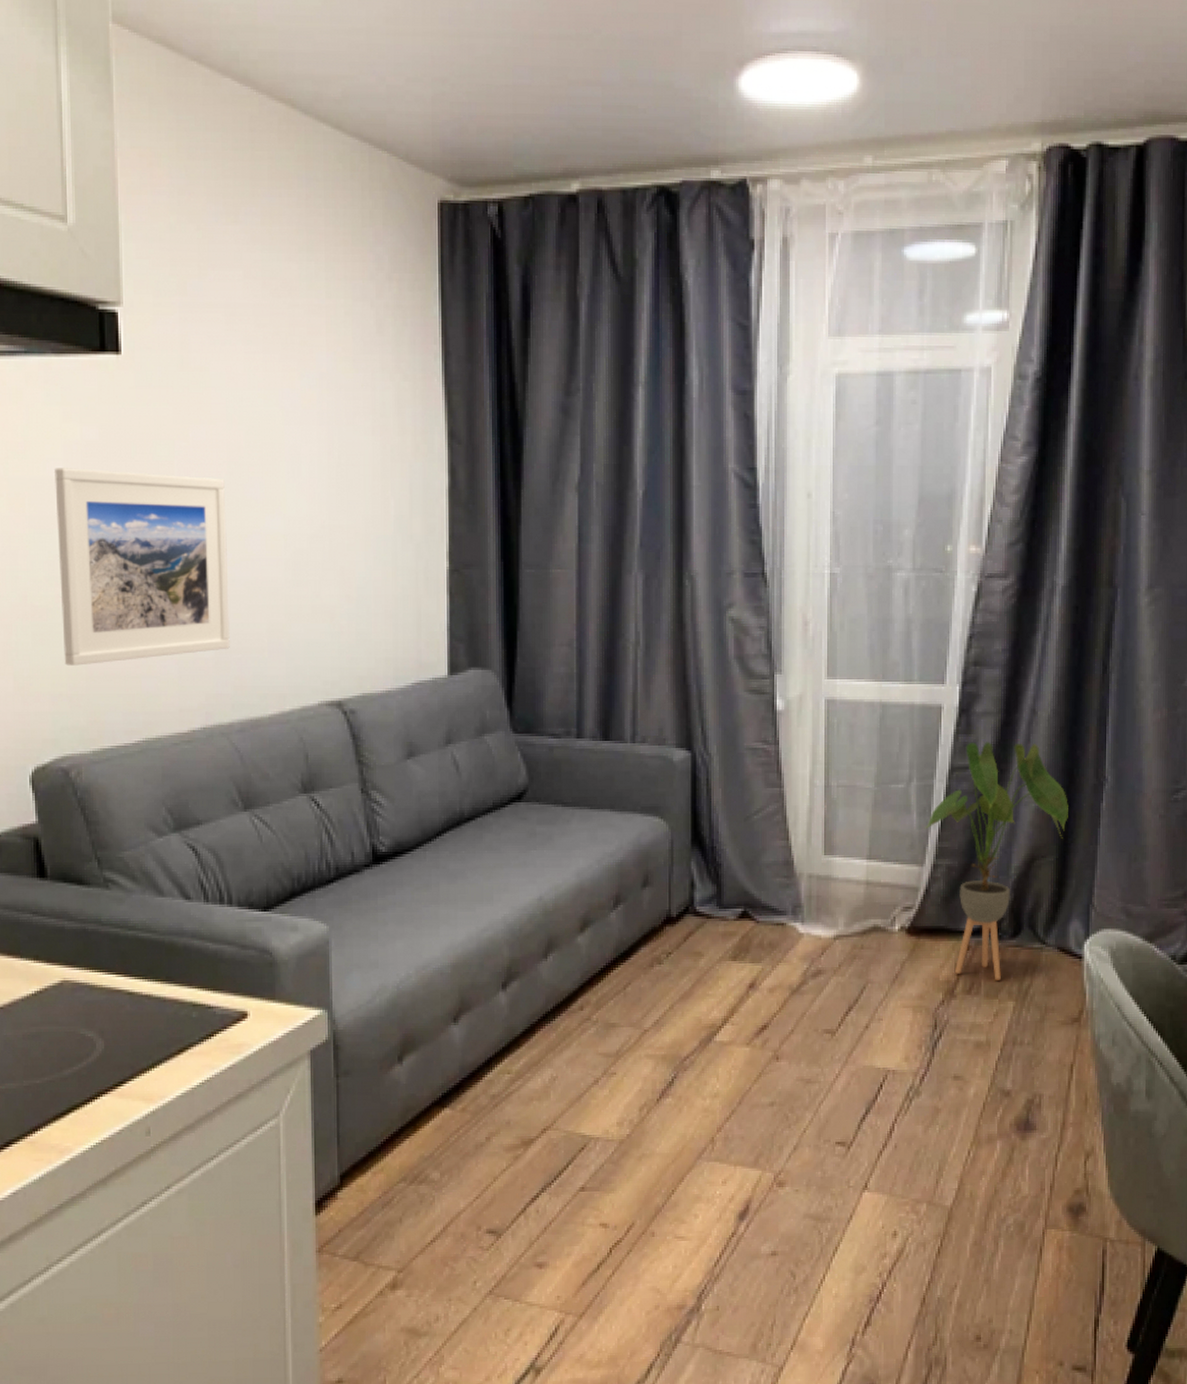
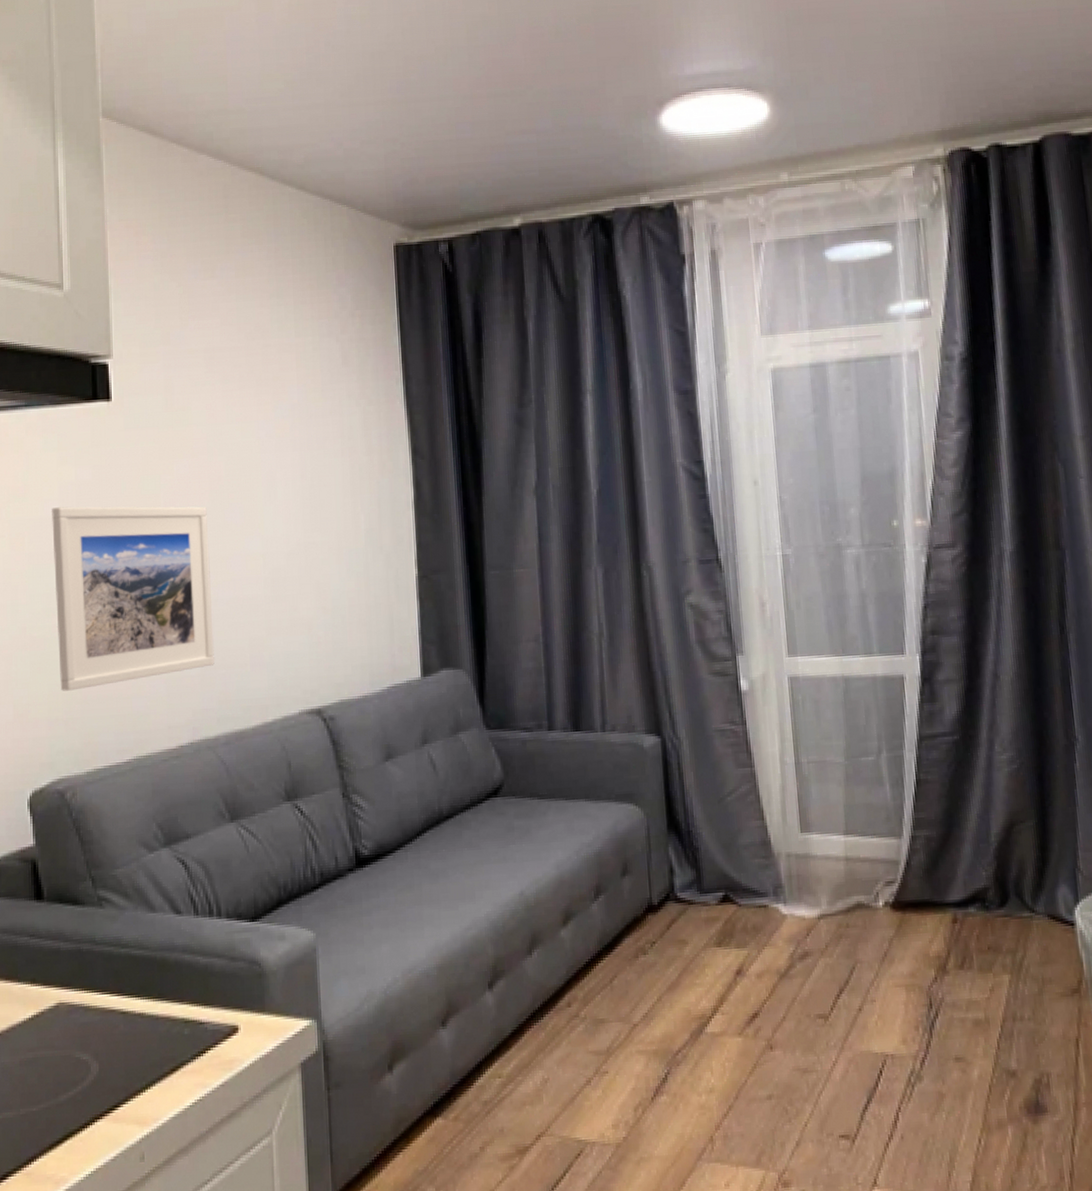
house plant: present [925,742,1068,980] -> none [899,708,1043,953]

